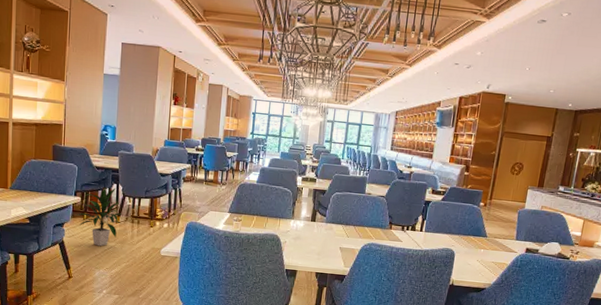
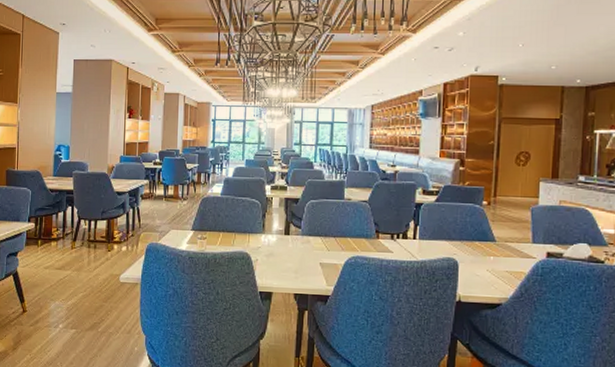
indoor plant: present [76,187,122,247] -> none [30,210,78,276]

